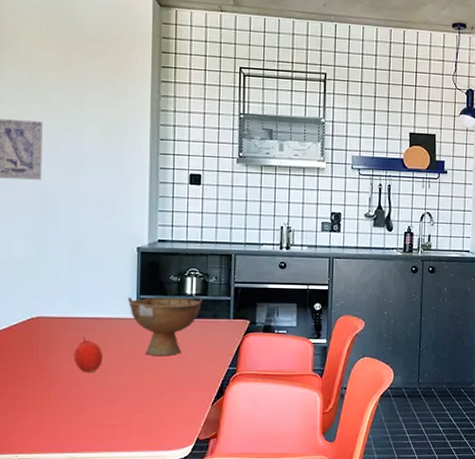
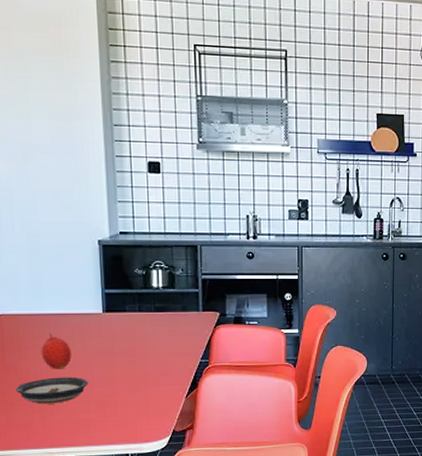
saucer: none [45,381,117,408] -> present [15,377,89,404]
bowl: present [127,296,203,355] -> none [92,291,171,350]

